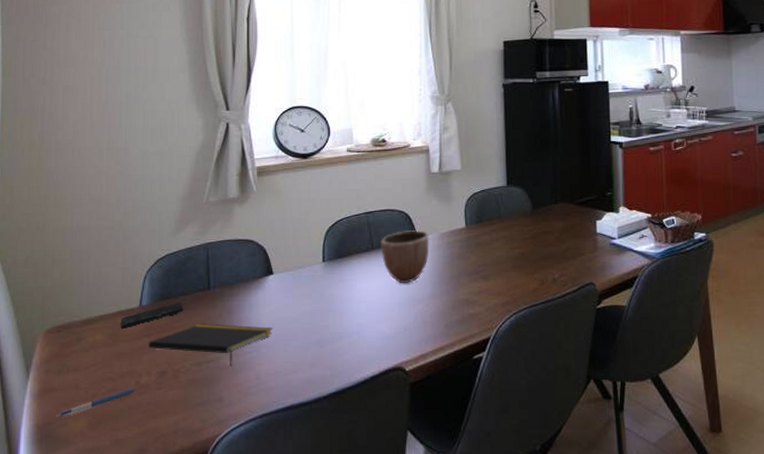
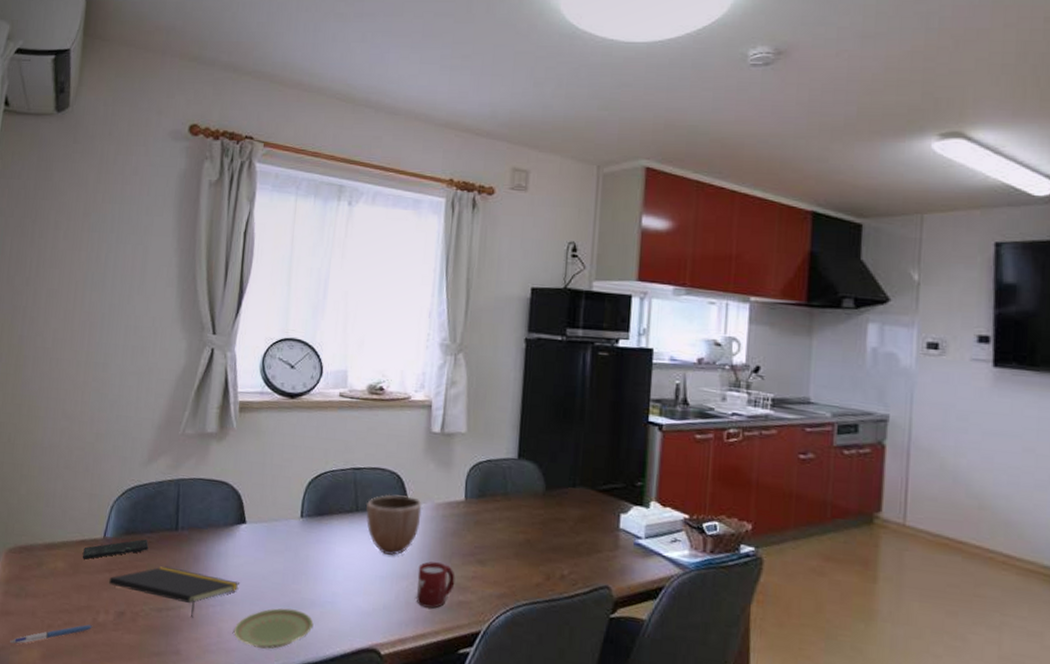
plate: none [271,344,343,383] -> present [233,608,314,649]
cup: none [431,284,464,324] -> present [417,561,455,608]

